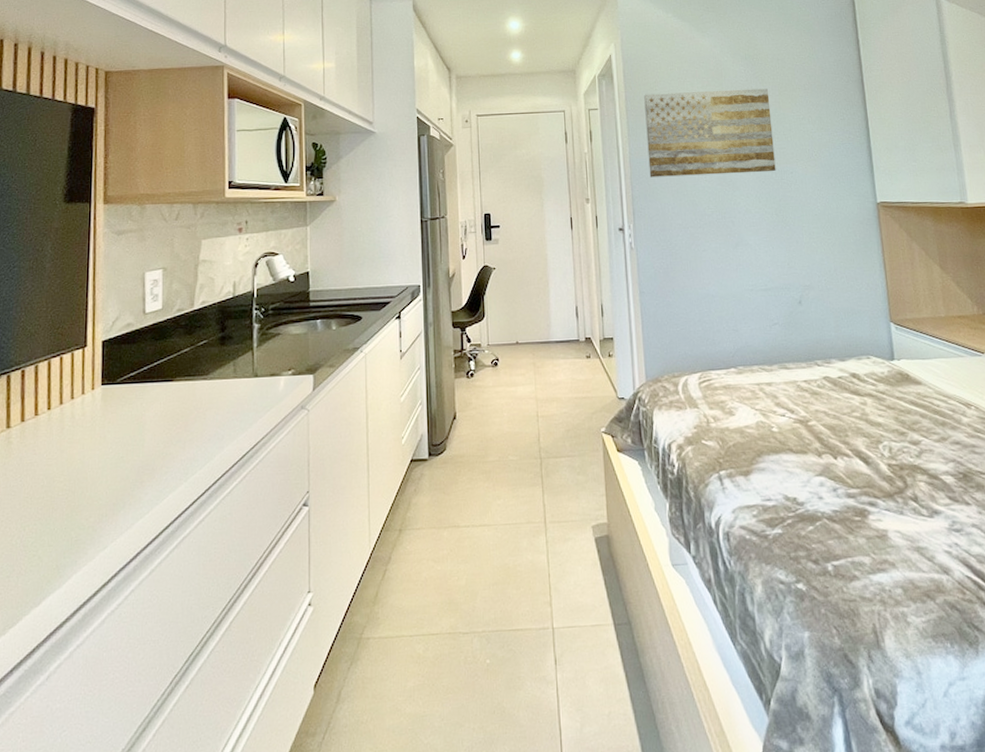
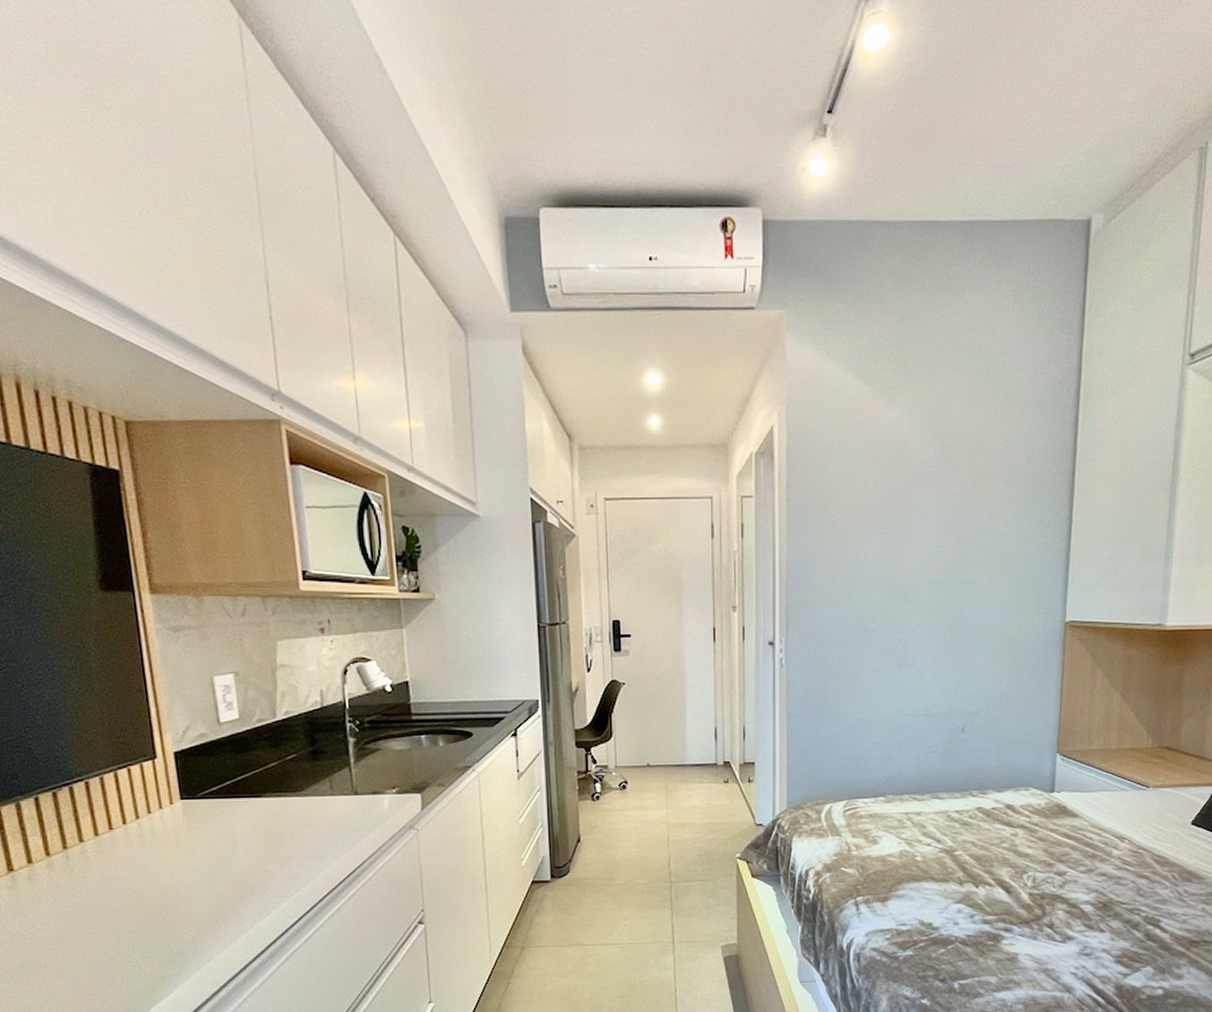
wall art: present [644,88,776,177] -> none [809,478,961,583]

